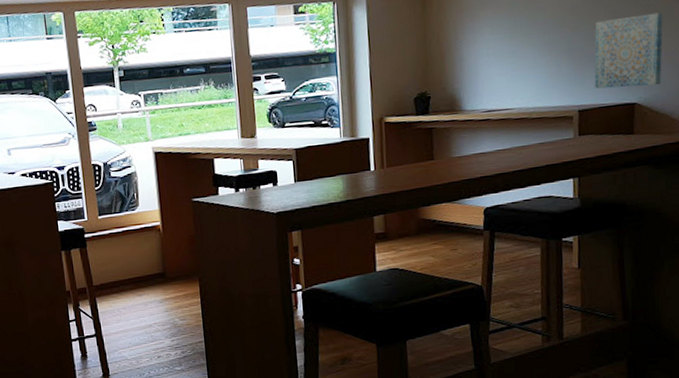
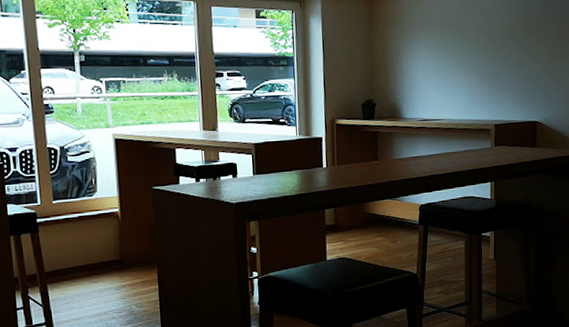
wall art: present [594,12,663,89] -> none [507,48,558,108]

